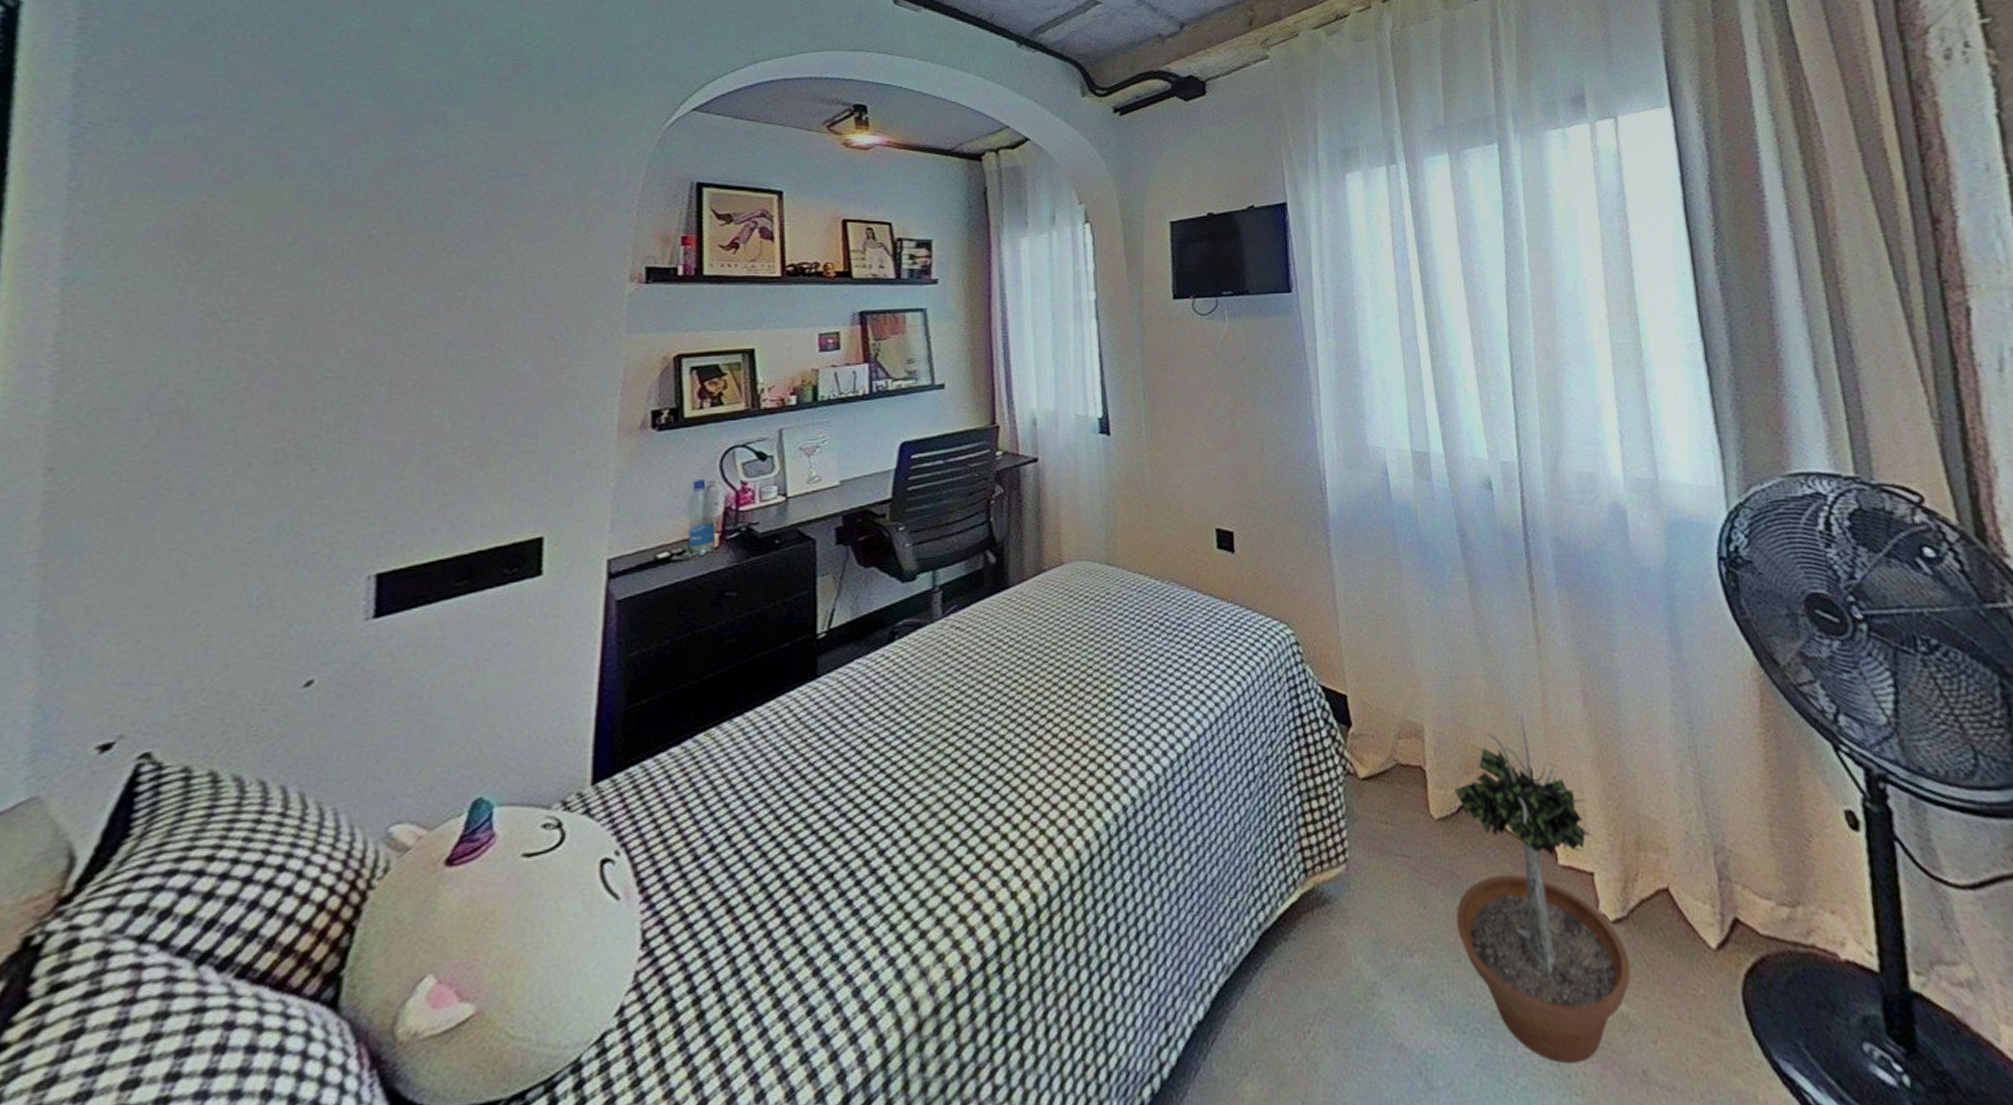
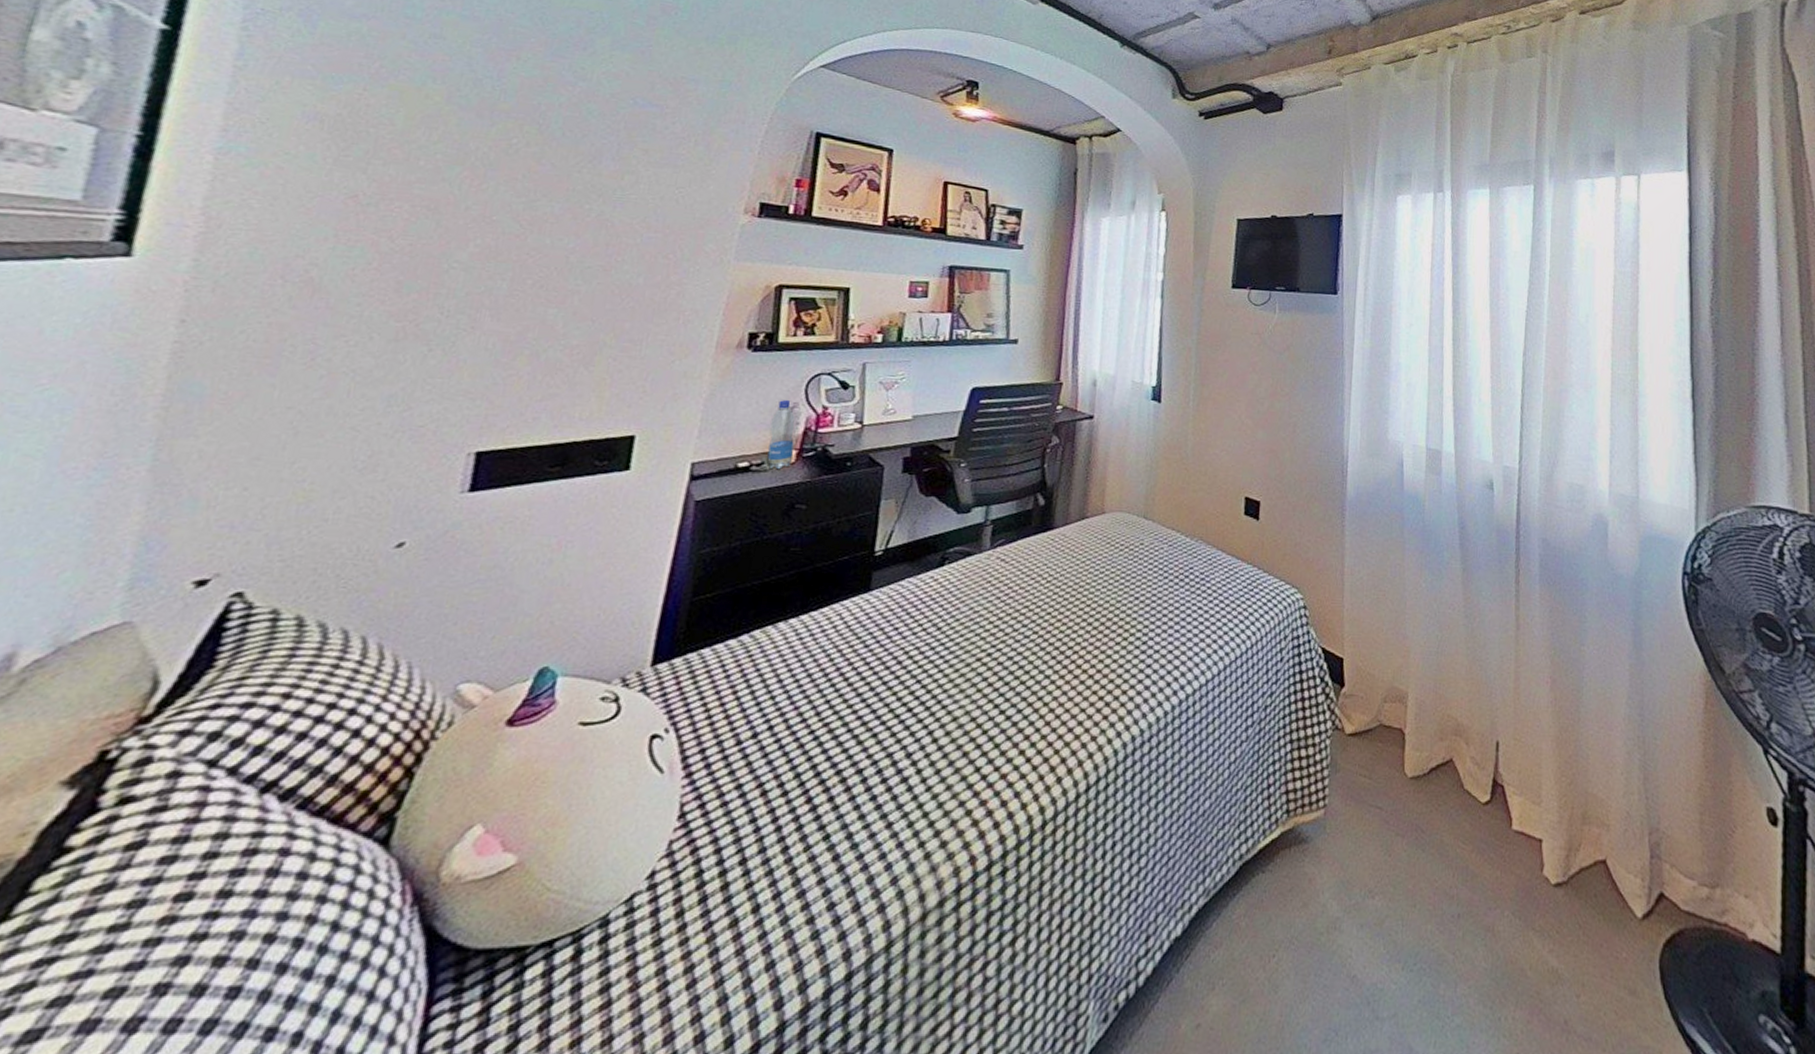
potted tree: present [1454,714,1631,1064] -> none [1416,692,1565,1008]

